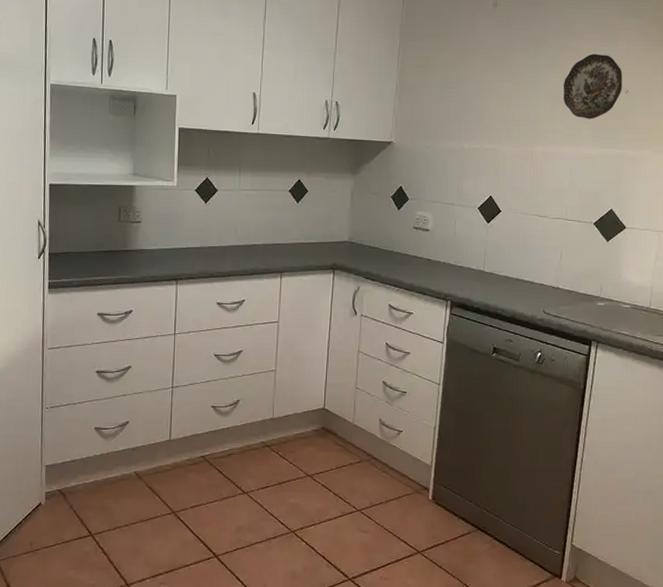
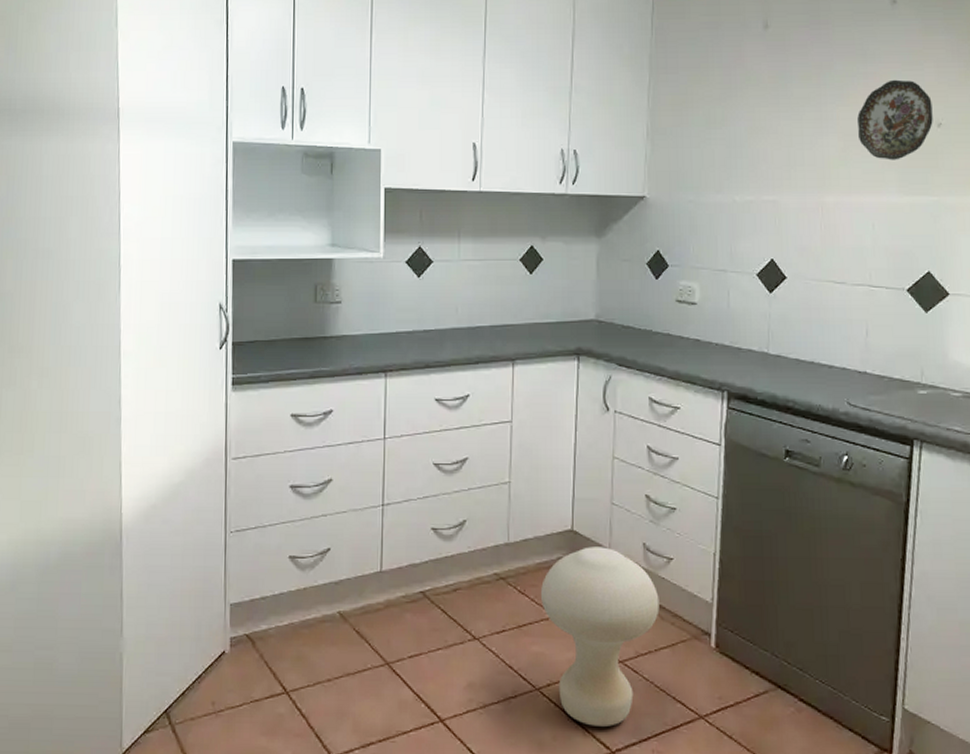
stool: none [298,421,390,560] -> present [541,547,660,727]

